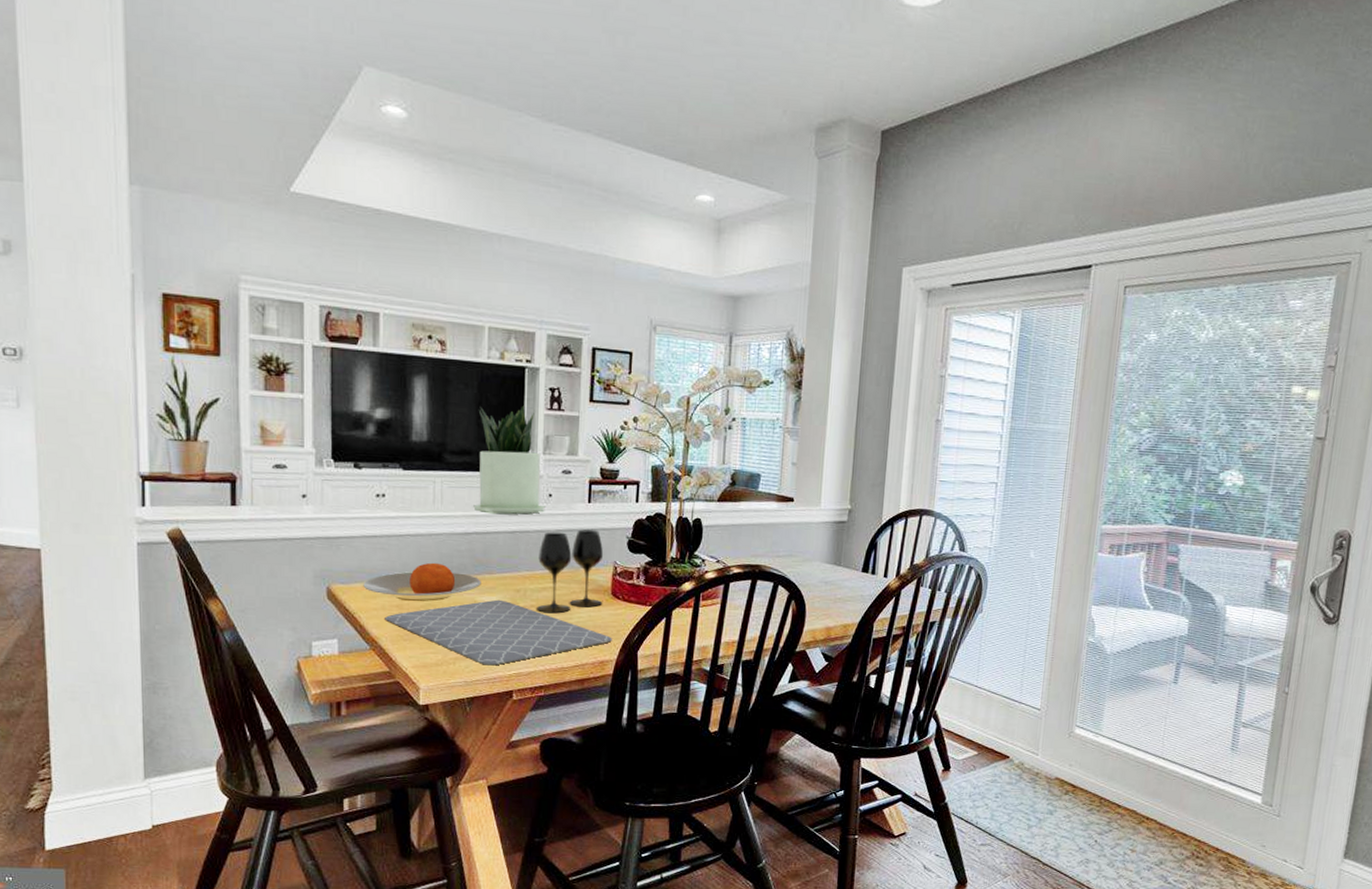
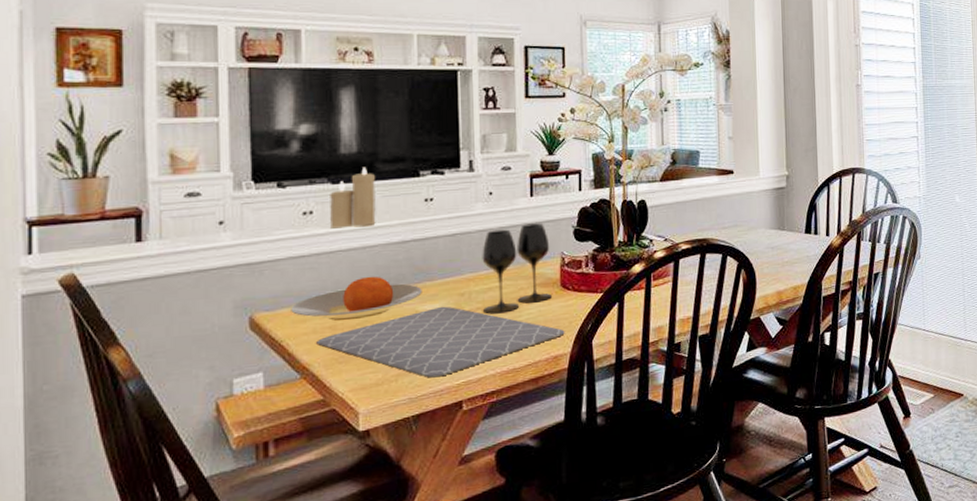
candle: none [399,457,443,515] -> present [329,168,376,229]
planter: present [472,405,547,514] -> none [408,107,488,219]

